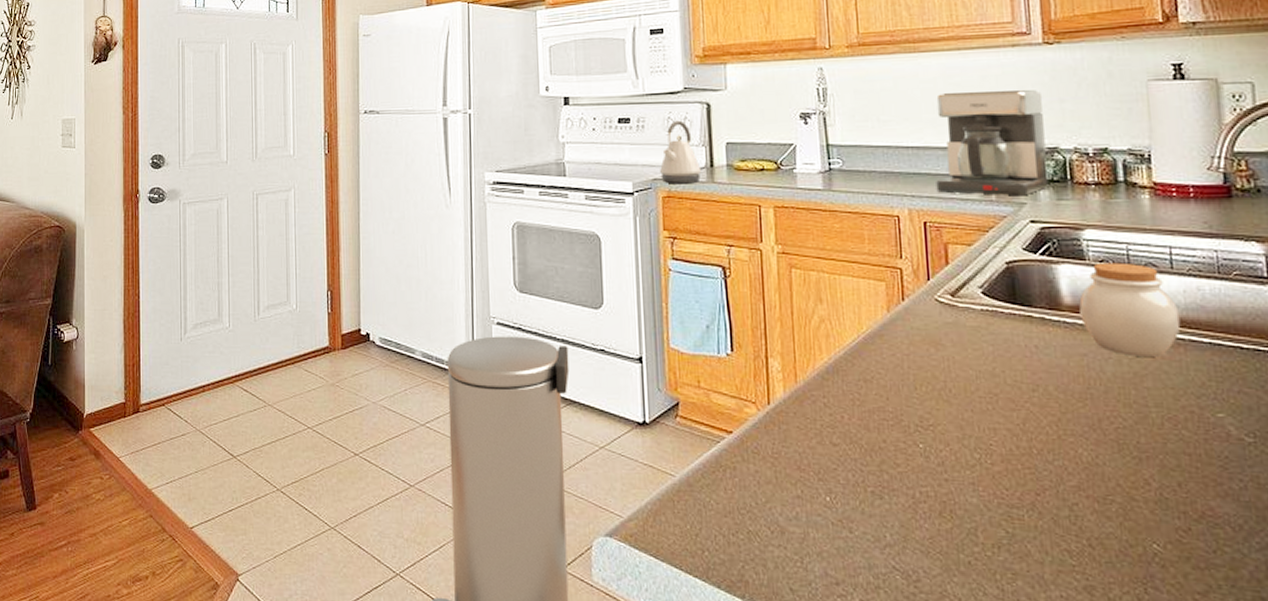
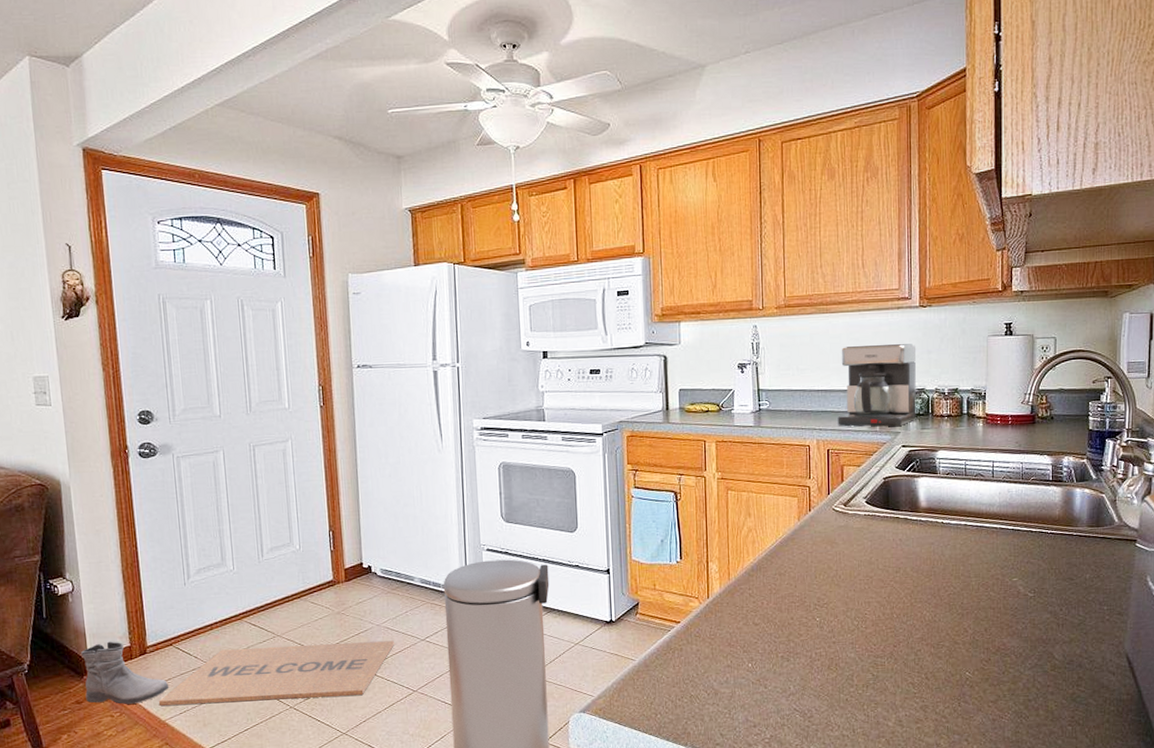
boot: none [79,395,158,467] -> present [81,641,169,704]
doormat: none [147,415,391,484] -> present [159,640,394,706]
kettle: present [660,120,702,184] -> none [625,371,659,426]
jar: present [1079,262,1181,357] -> none [931,474,995,542]

